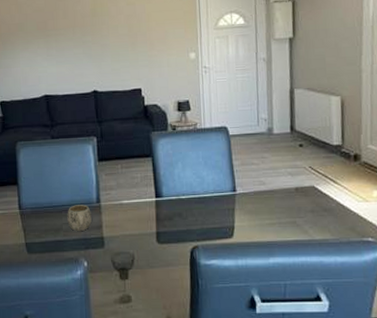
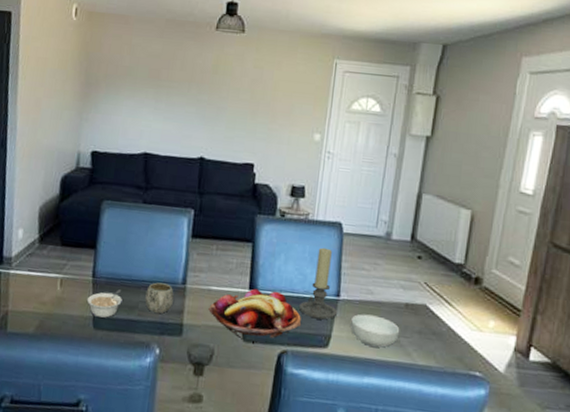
legume: none [17,216,48,243] -> present [86,289,122,318]
fruit basket: none [123,195,207,241] -> present [208,288,302,338]
candle holder: none [202,151,236,214] -> present [299,247,337,320]
cereal bowl: none [250,203,295,231] -> present [350,314,400,348]

